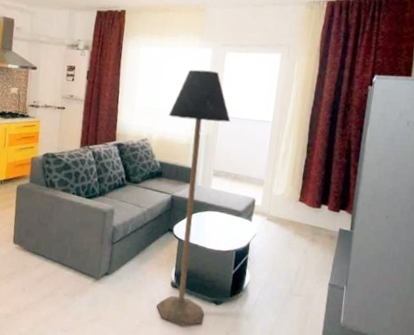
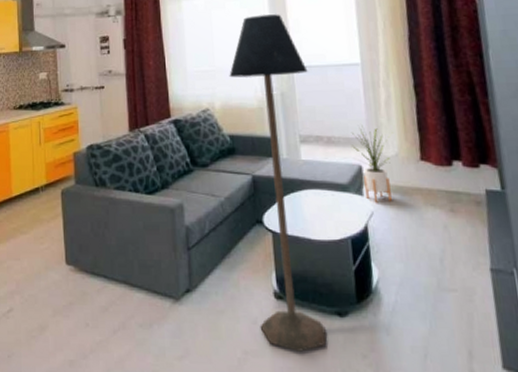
house plant: none [251,169,280,228] -> present [352,125,392,203]

